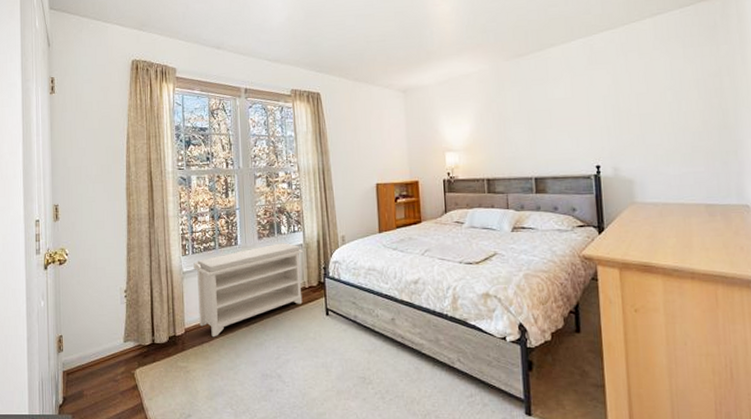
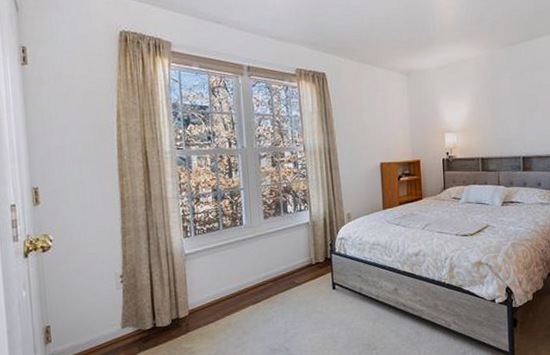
bench: present [194,243,303,338] -> none [196,221,310,317]

